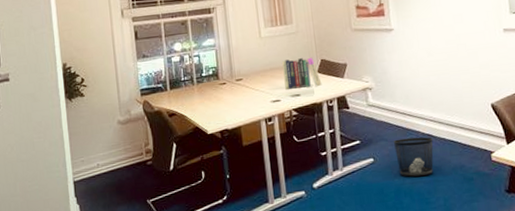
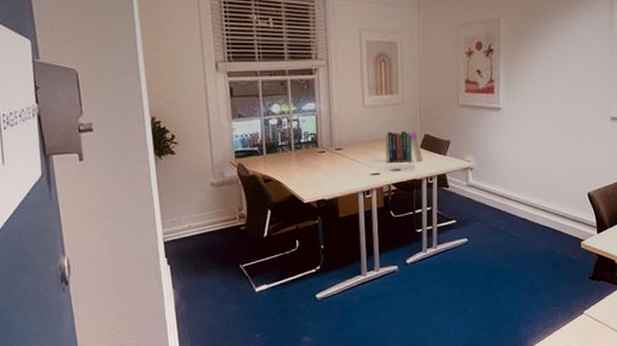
waste bin: present [393,136,433,178] -> none [488,220,527,260]

